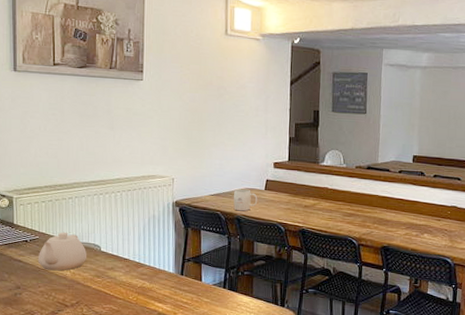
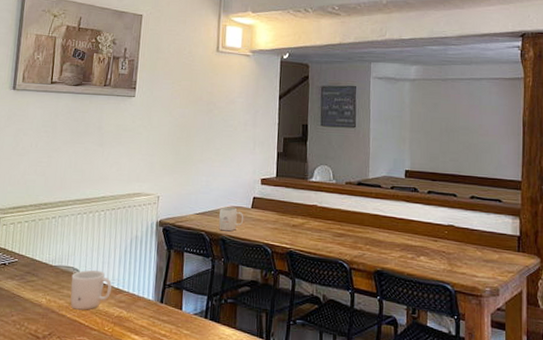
teapot: present [37,231,87,271] -> none [13,254,65,298]
mug: none [93,246,134,282] -> present [70,269,112,310]

